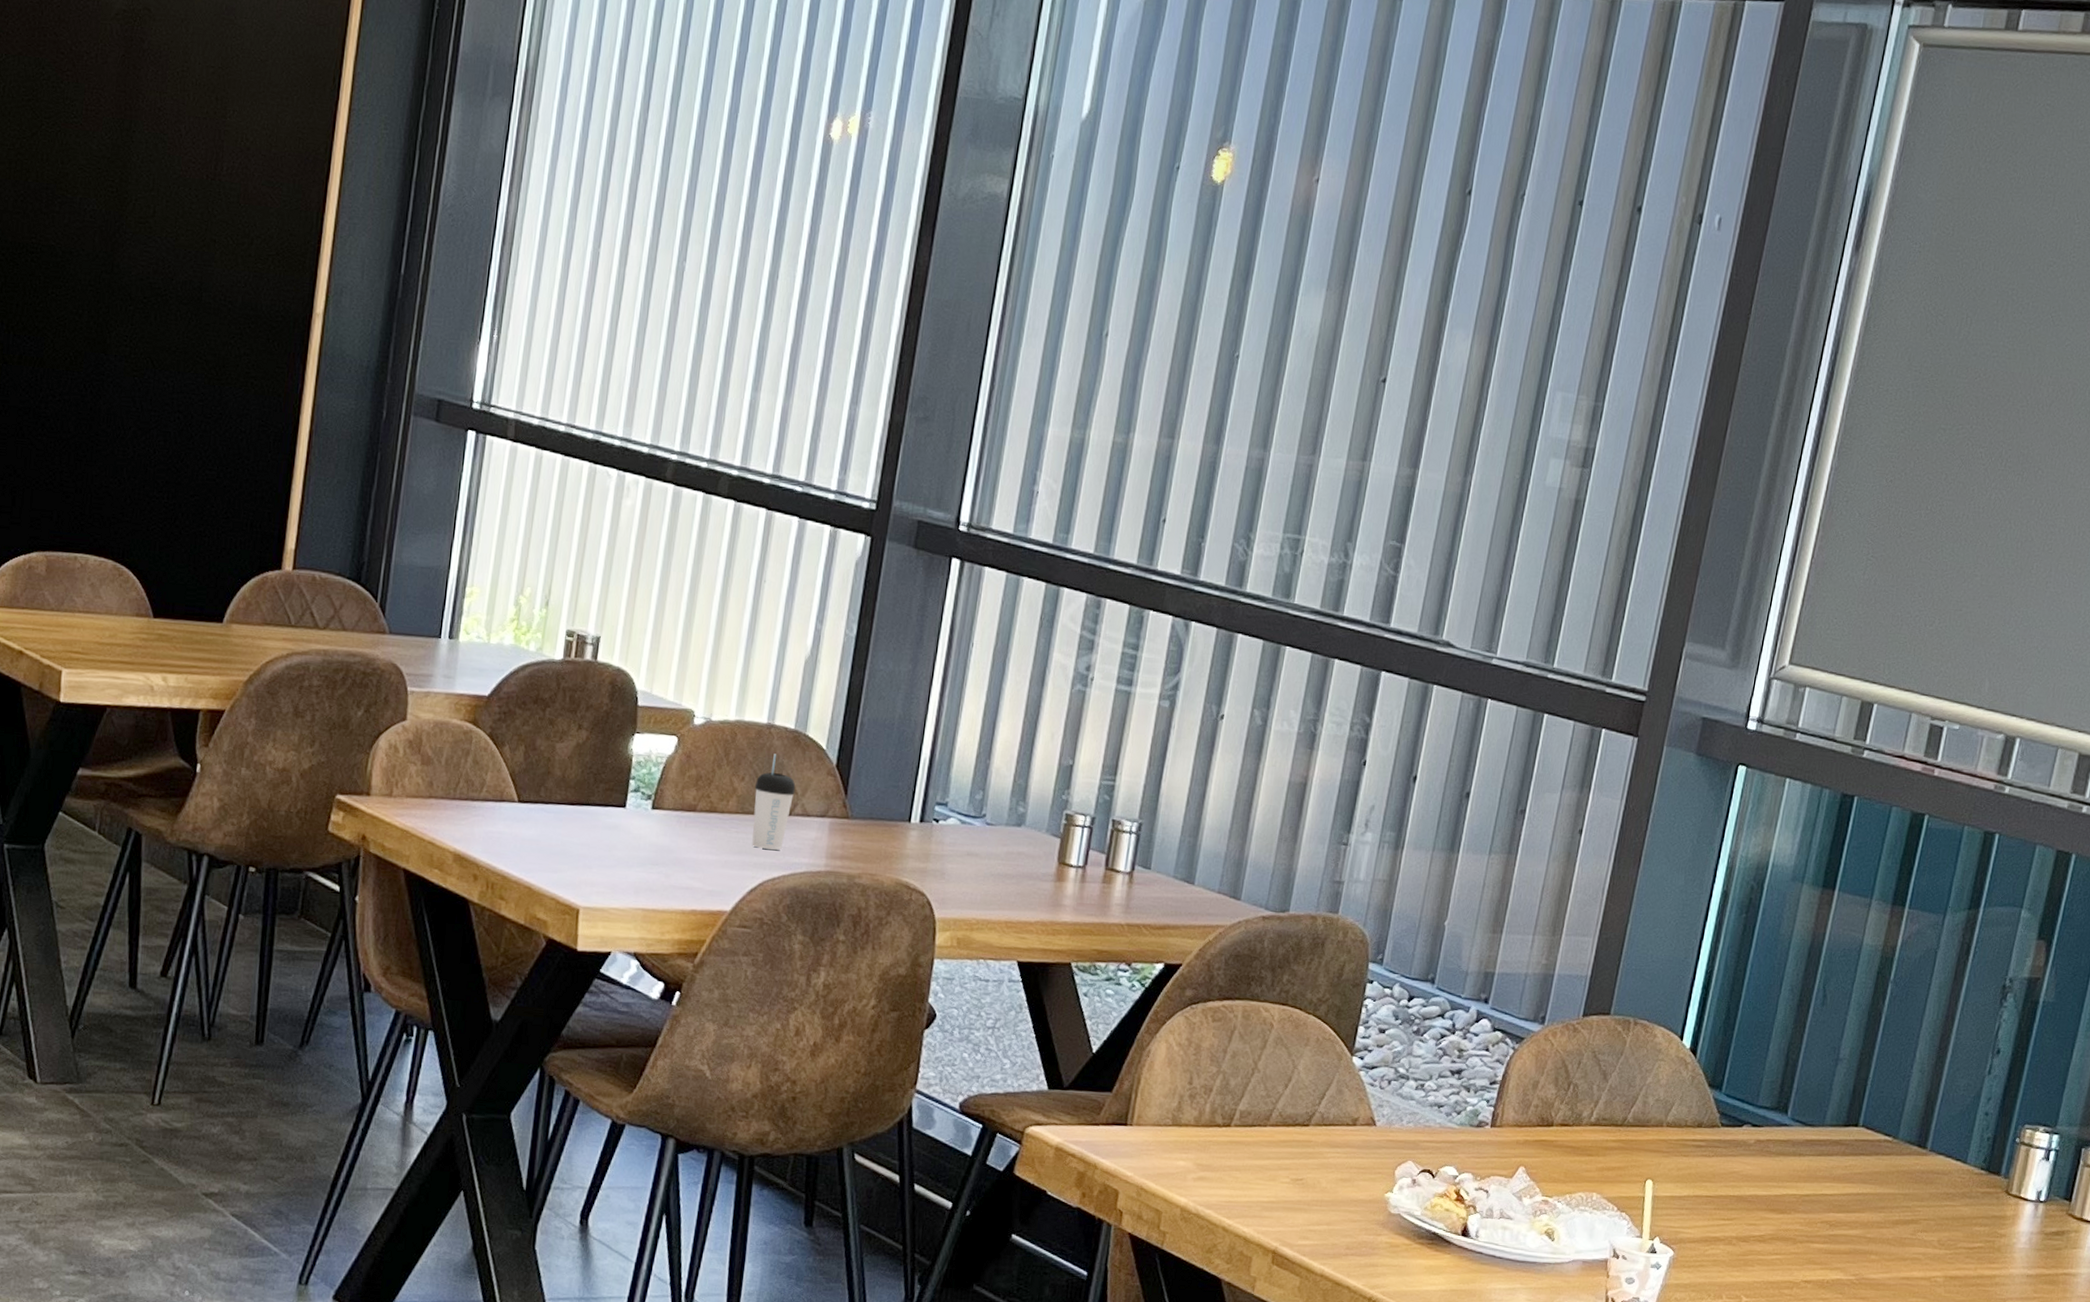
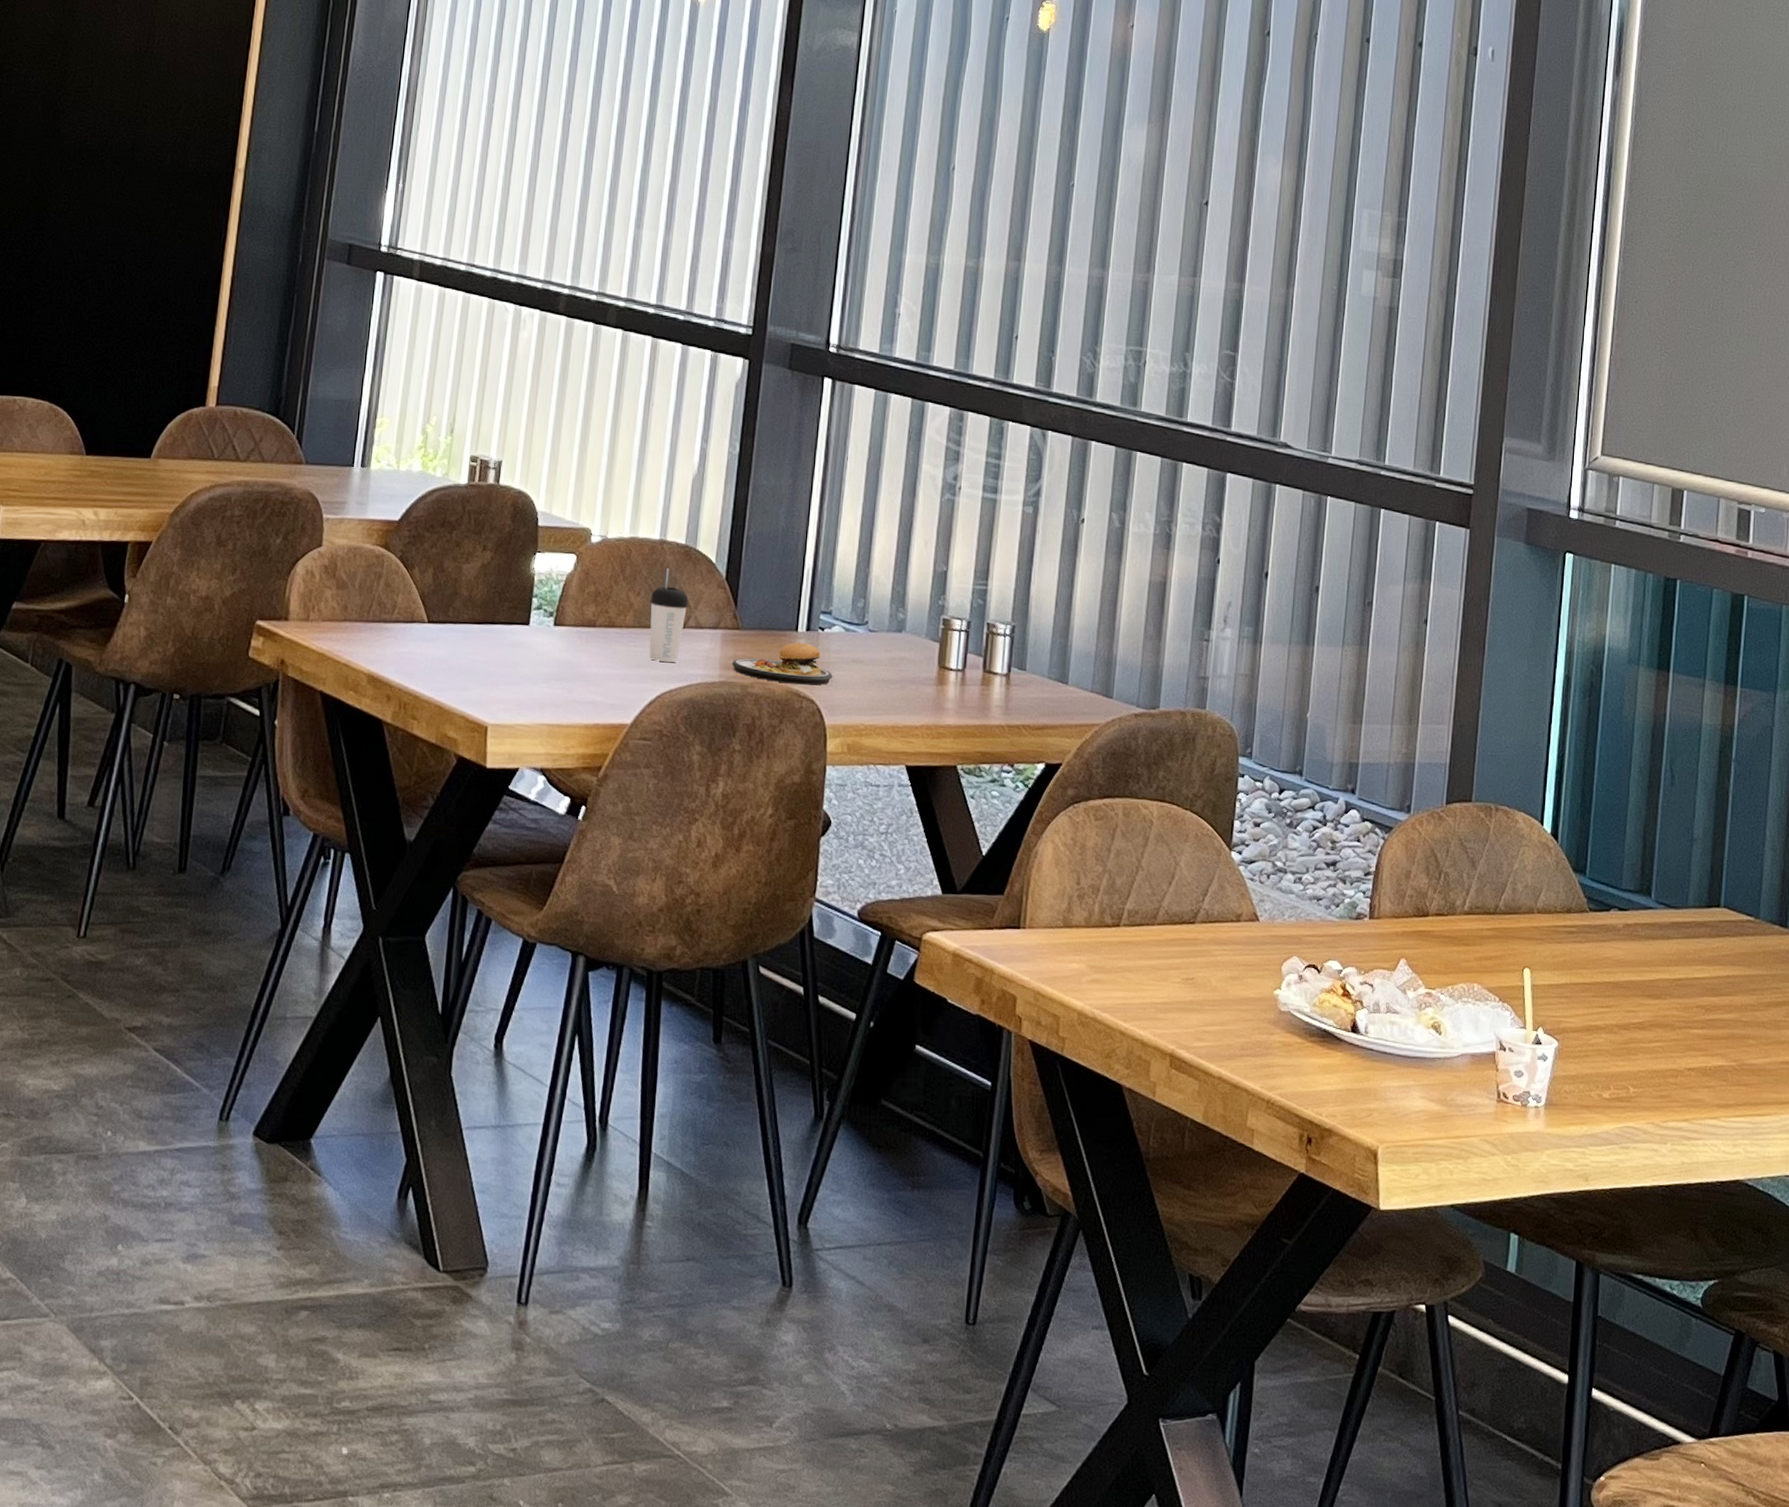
burger: none [839,832,945,878] -> present [732,641,832,685]

